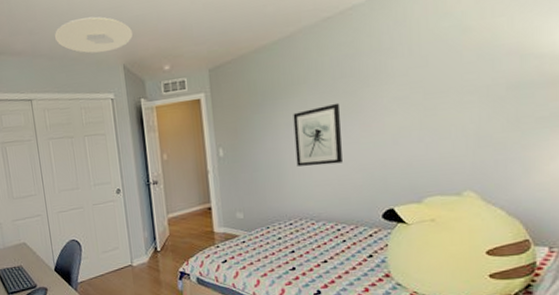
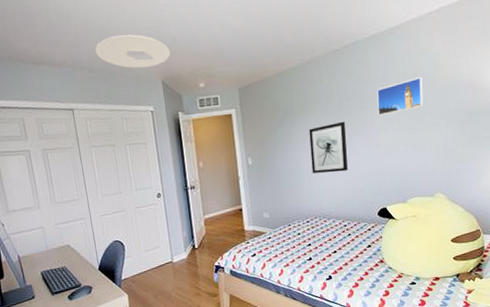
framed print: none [382,44,446,95] -> present [377,77,423,116]

